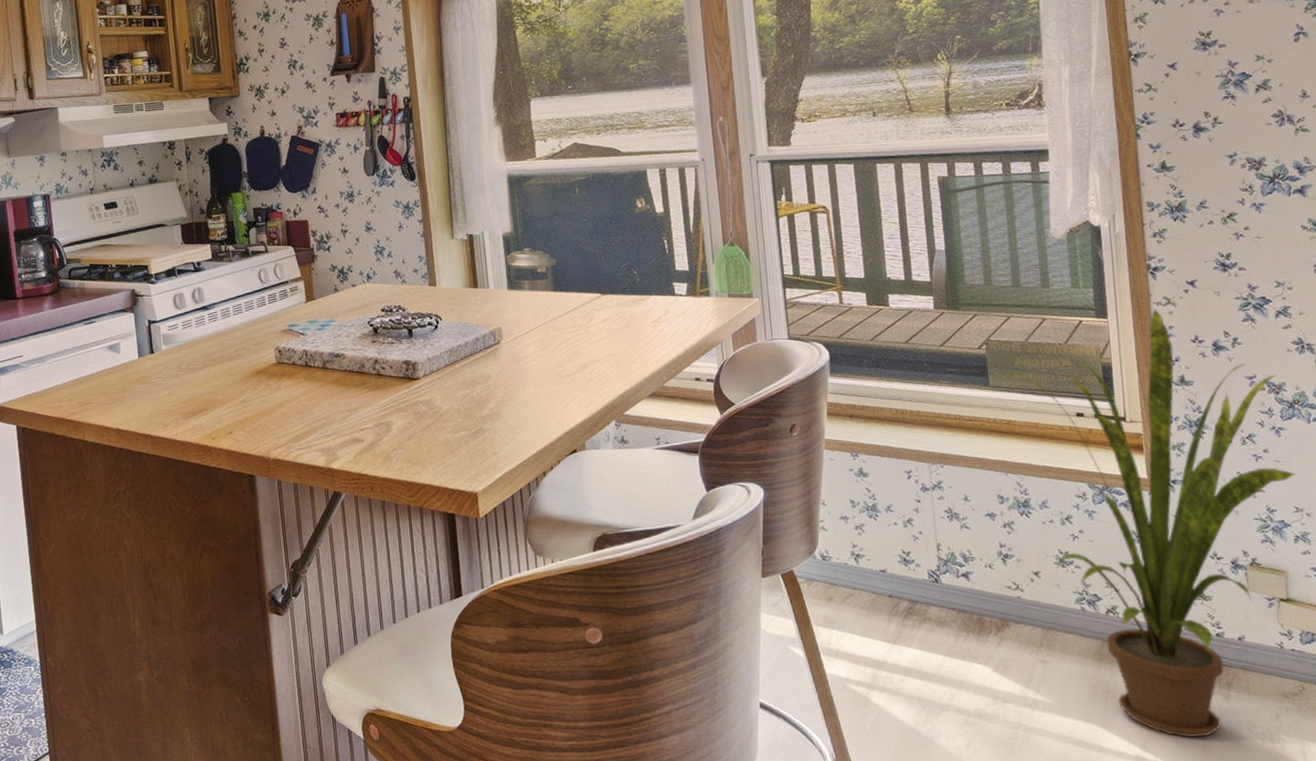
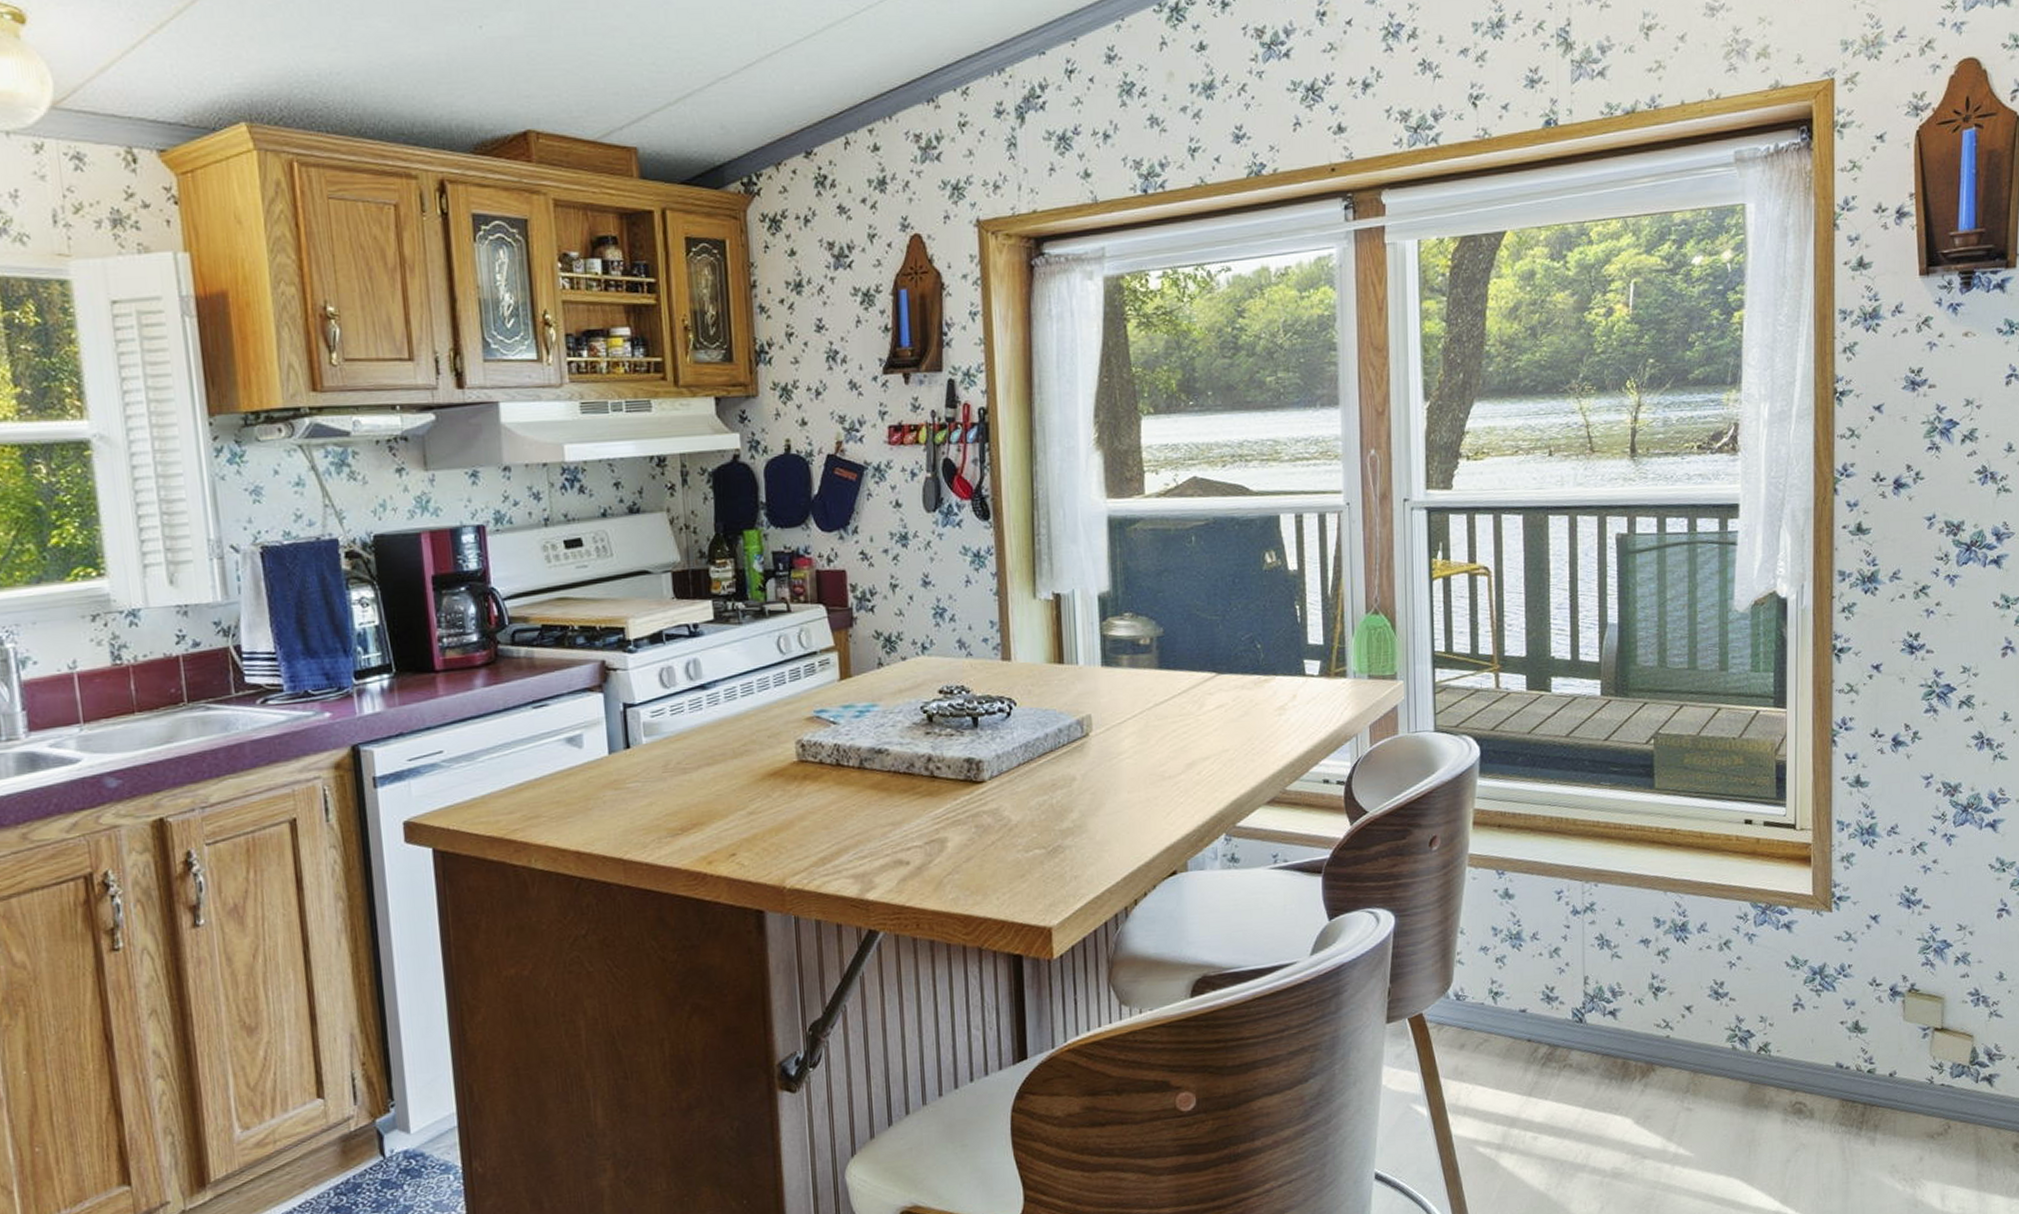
house plant: present [999,309,1297,738] -> none [1666,697,1964,1188]

